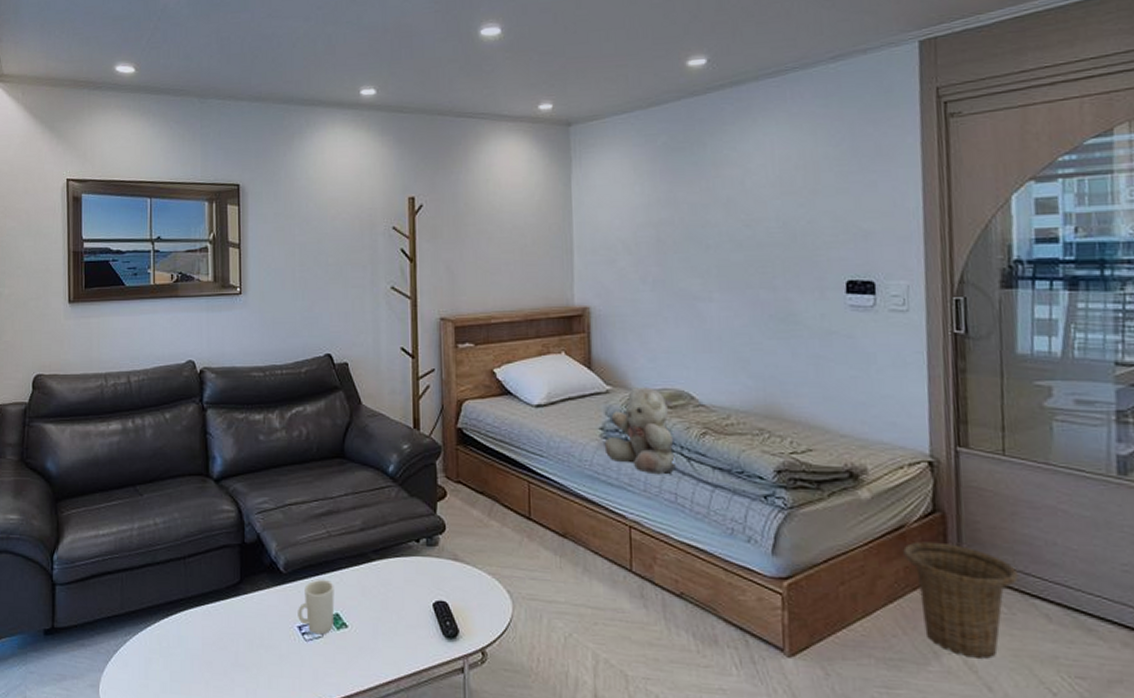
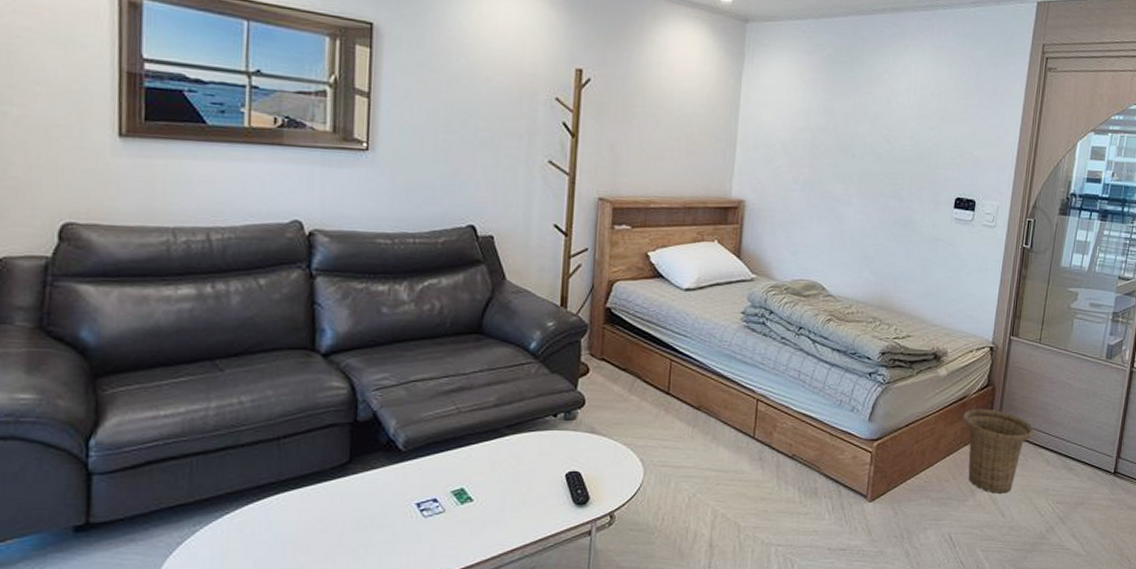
mug: present [298,580,335,635] -> none [417,456,461,510]
teddy bear: present [604,387,676,475] -> none [743,277,803,355]

